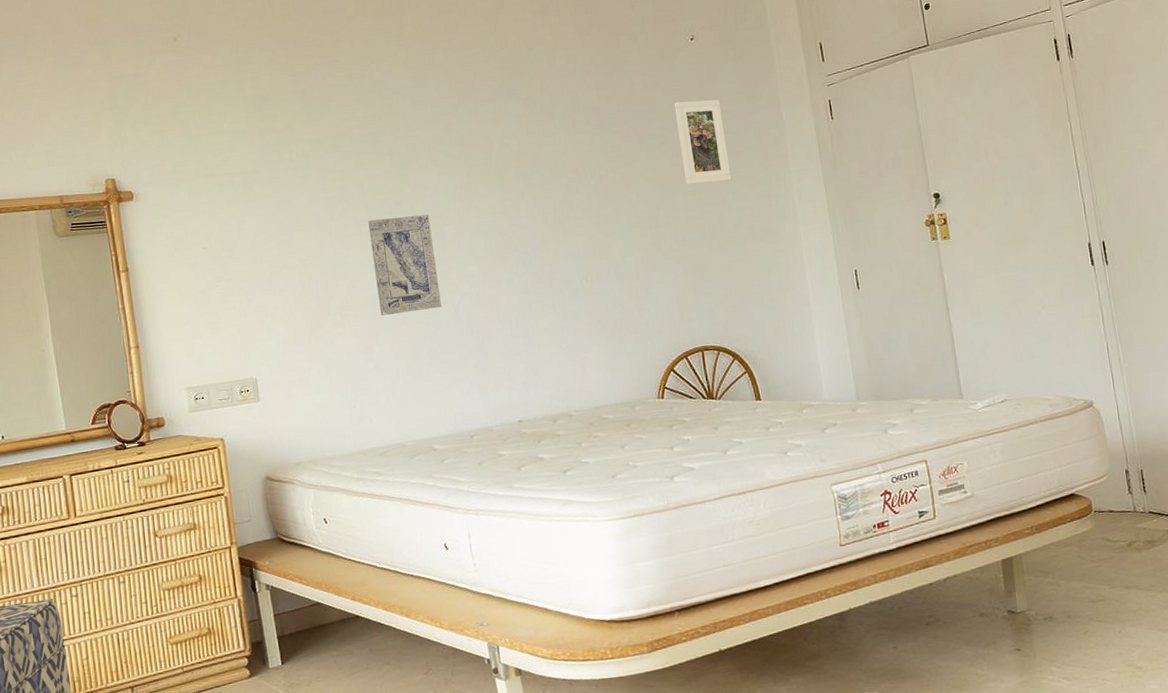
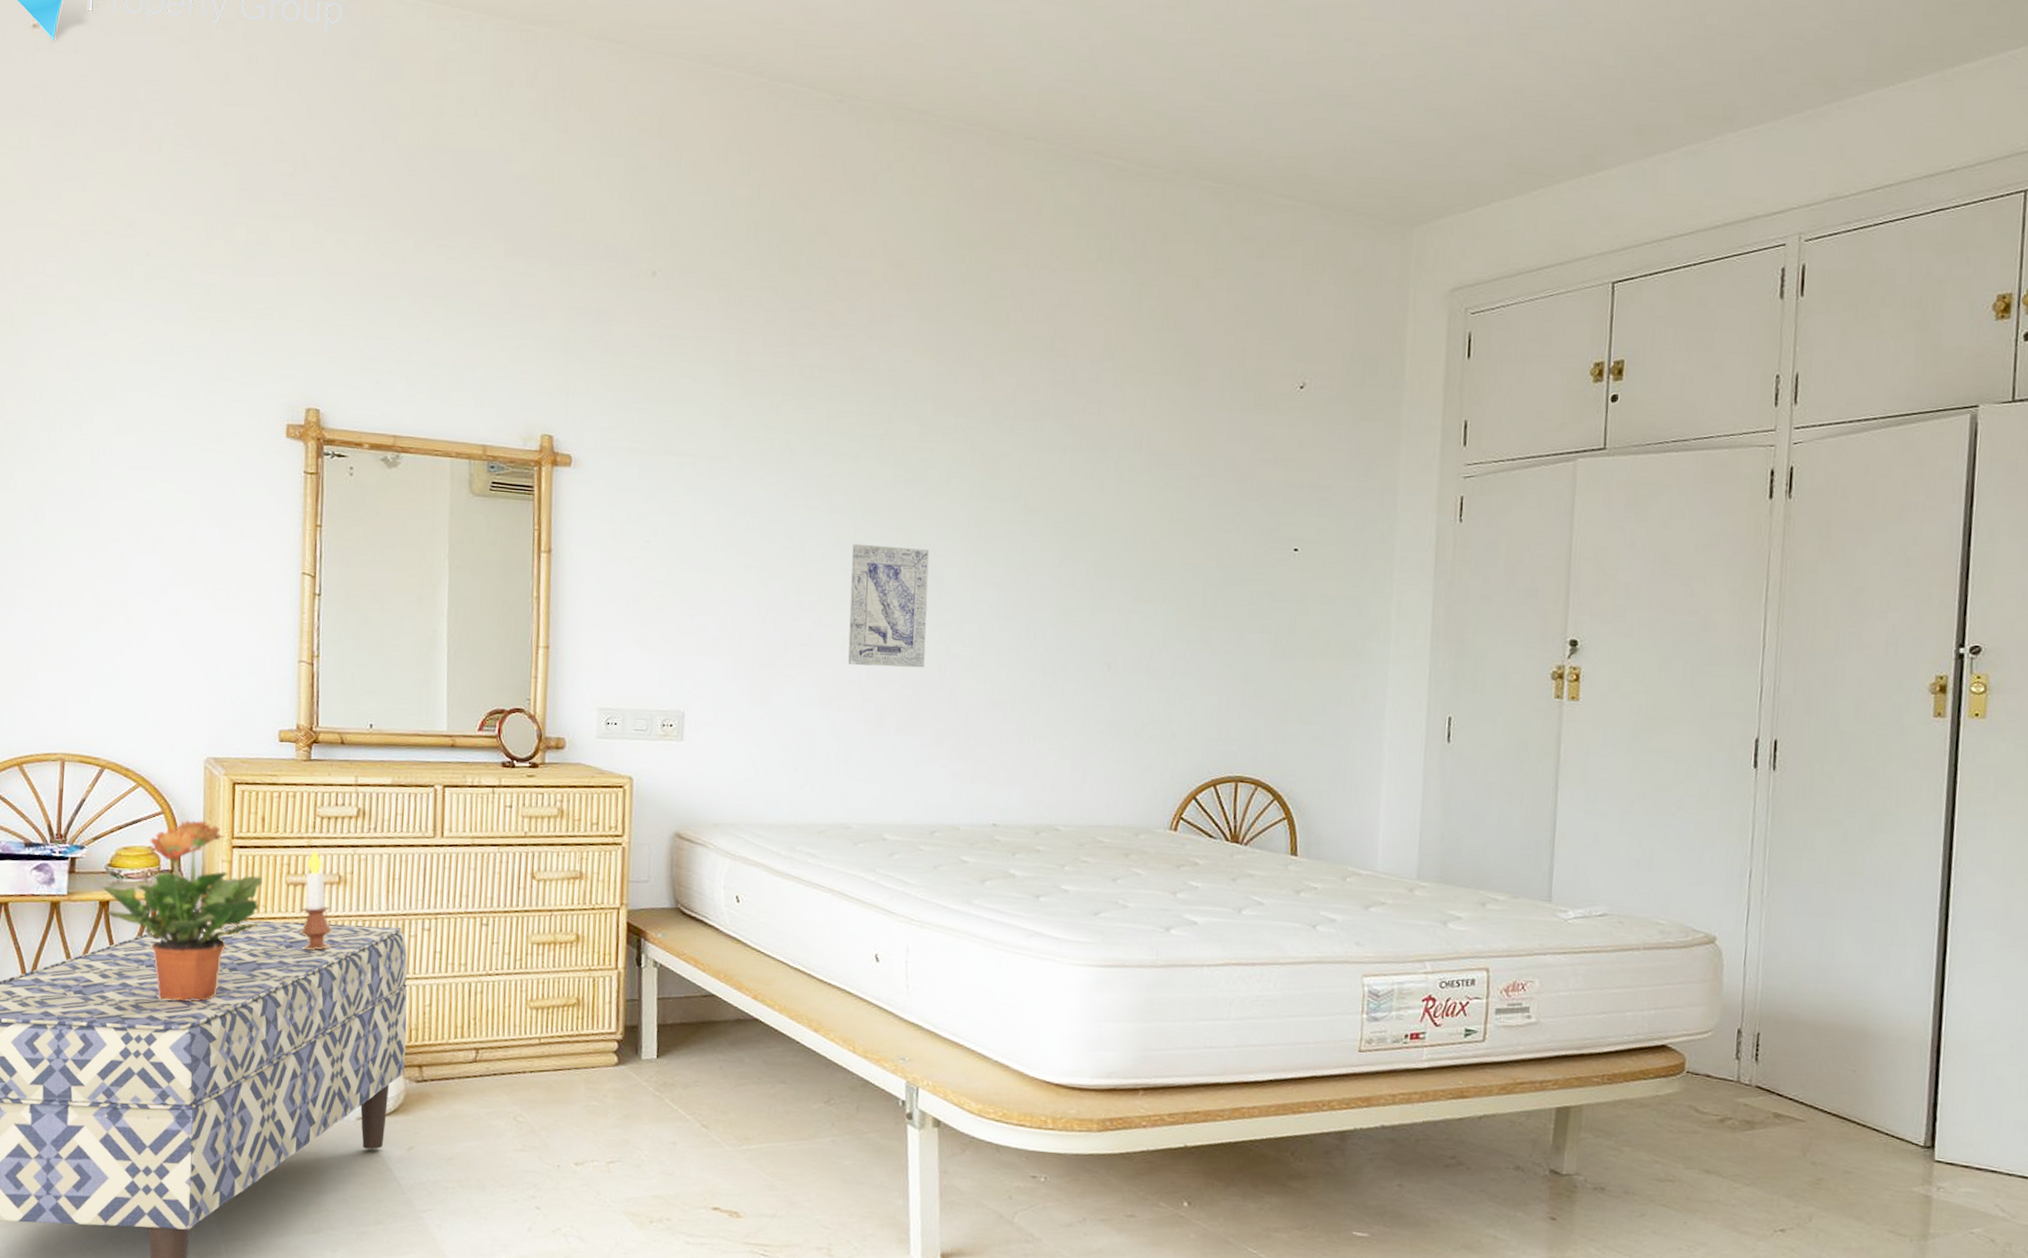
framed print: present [674,99,732,185] -> none [1257,464,1322,576]

